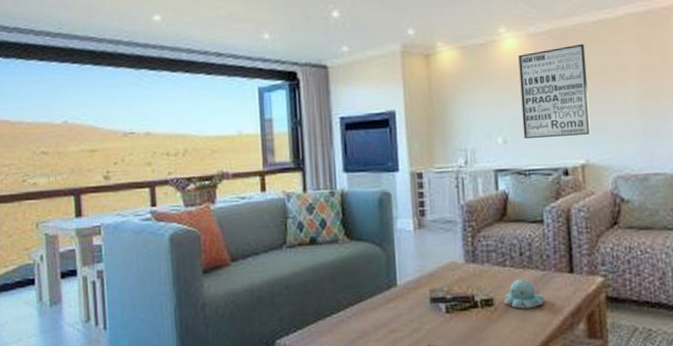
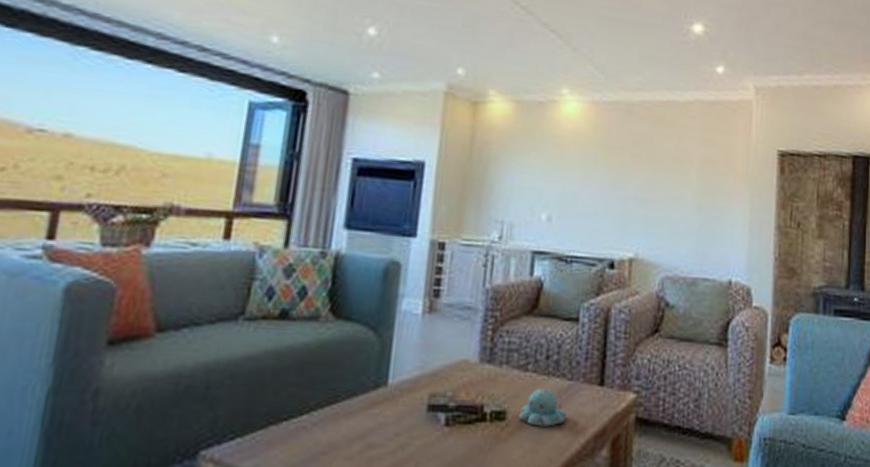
wall art: present [518,43,591,138] -> none [571,122,650,225]

